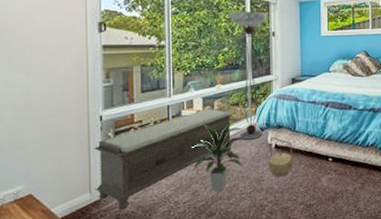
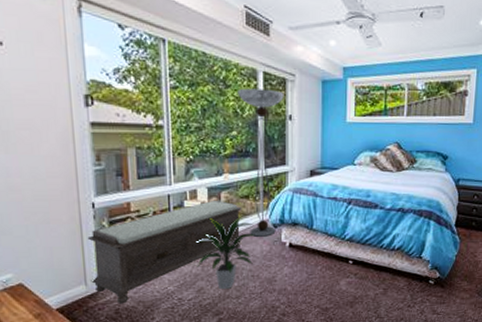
basket: present [268,136,294,177] -> none [281,234,310,278]

